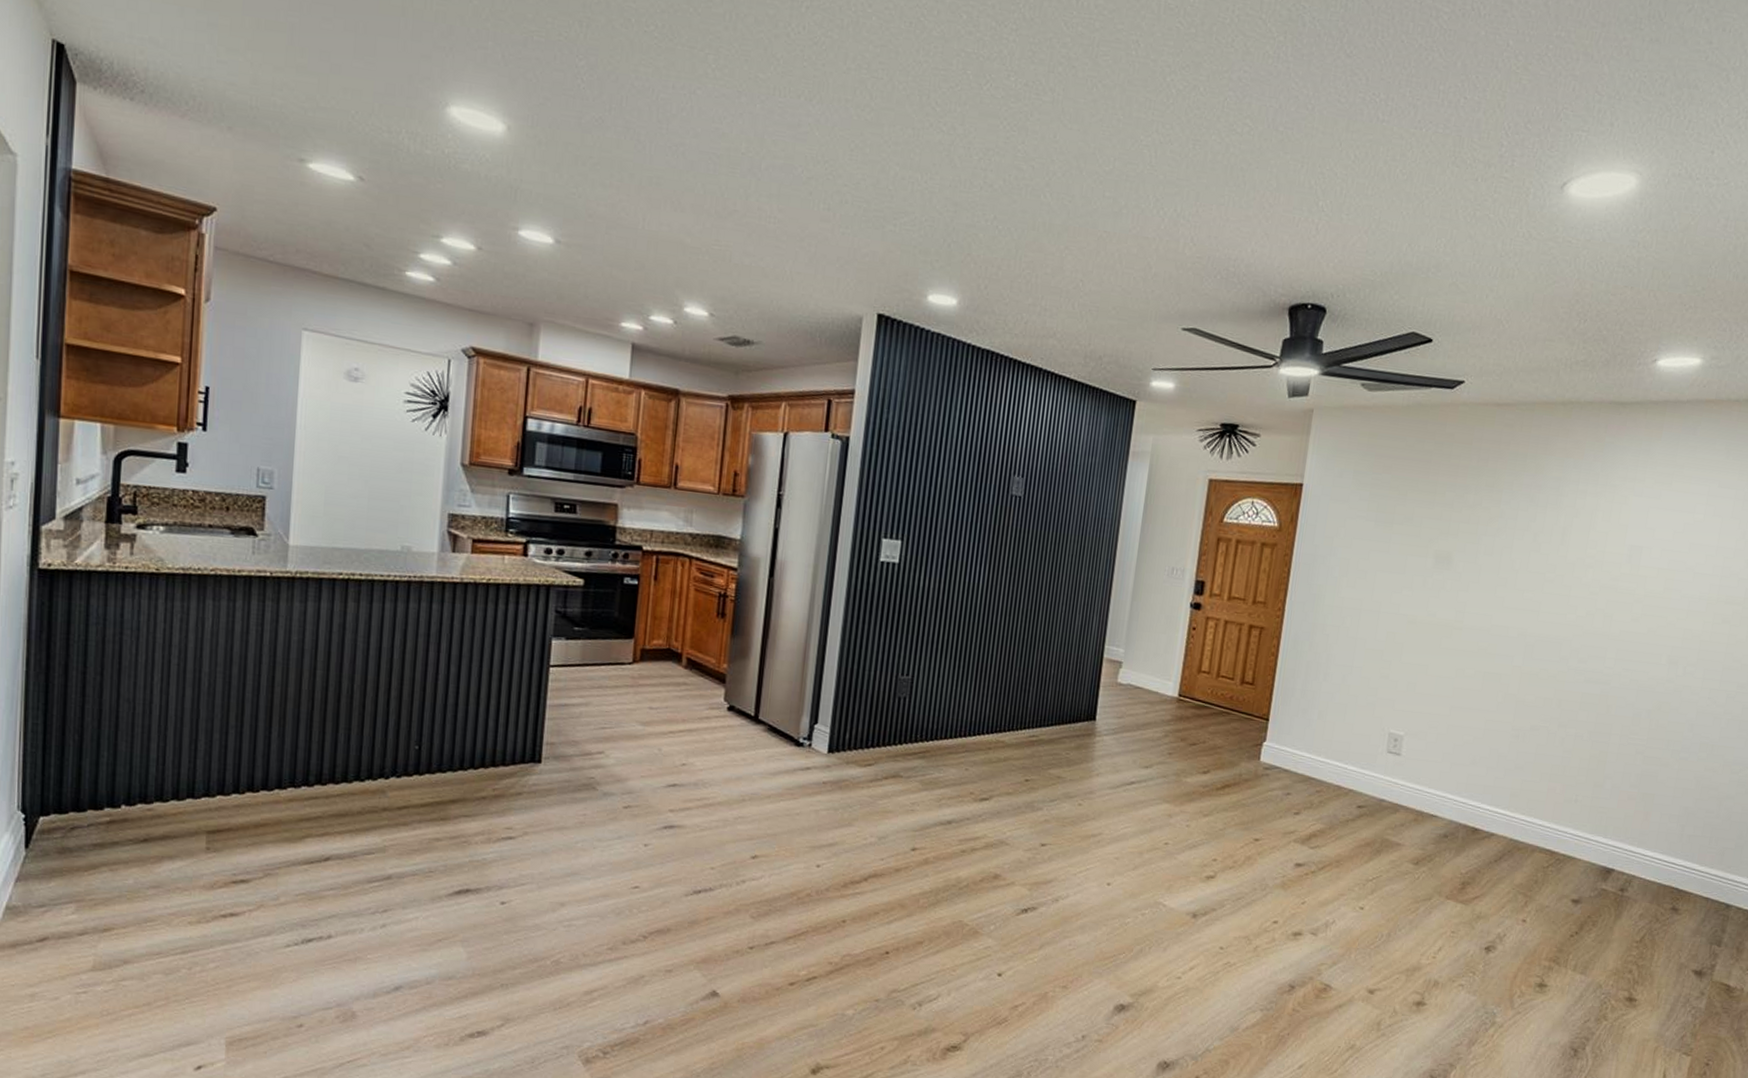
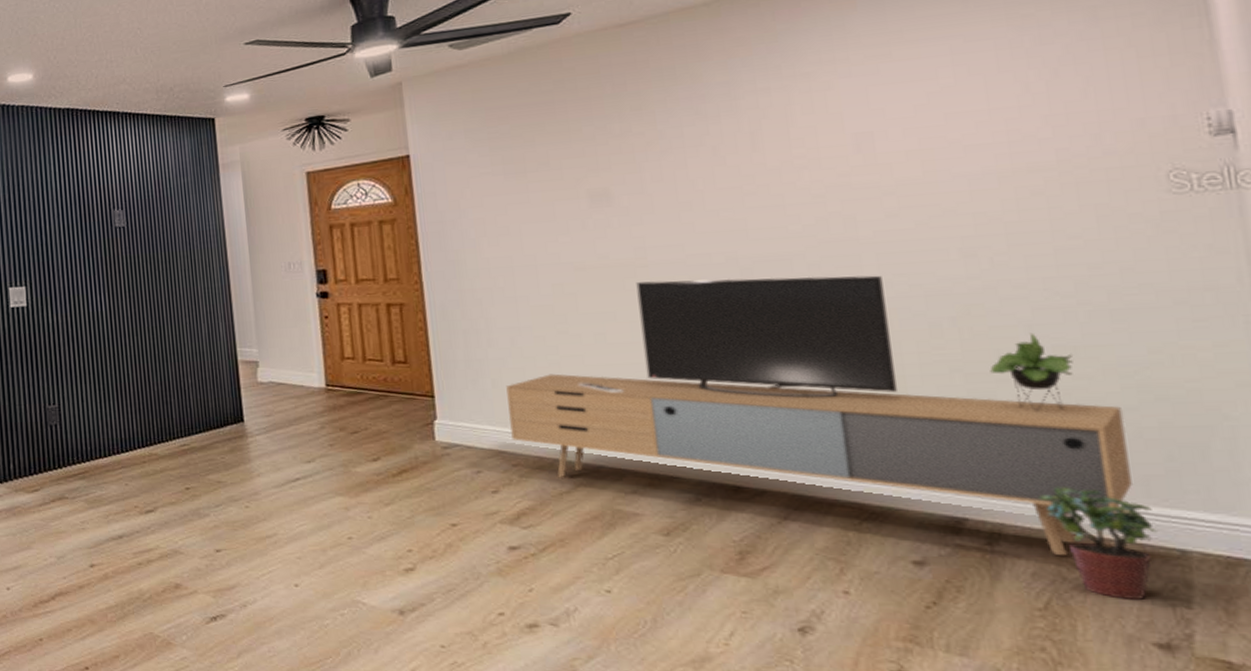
media console: none [1322,642,1726,902] -> present [506,275,1134,555]
potted plant: none [1659,851,1720,938] -> present [1038,487,1157,599]

